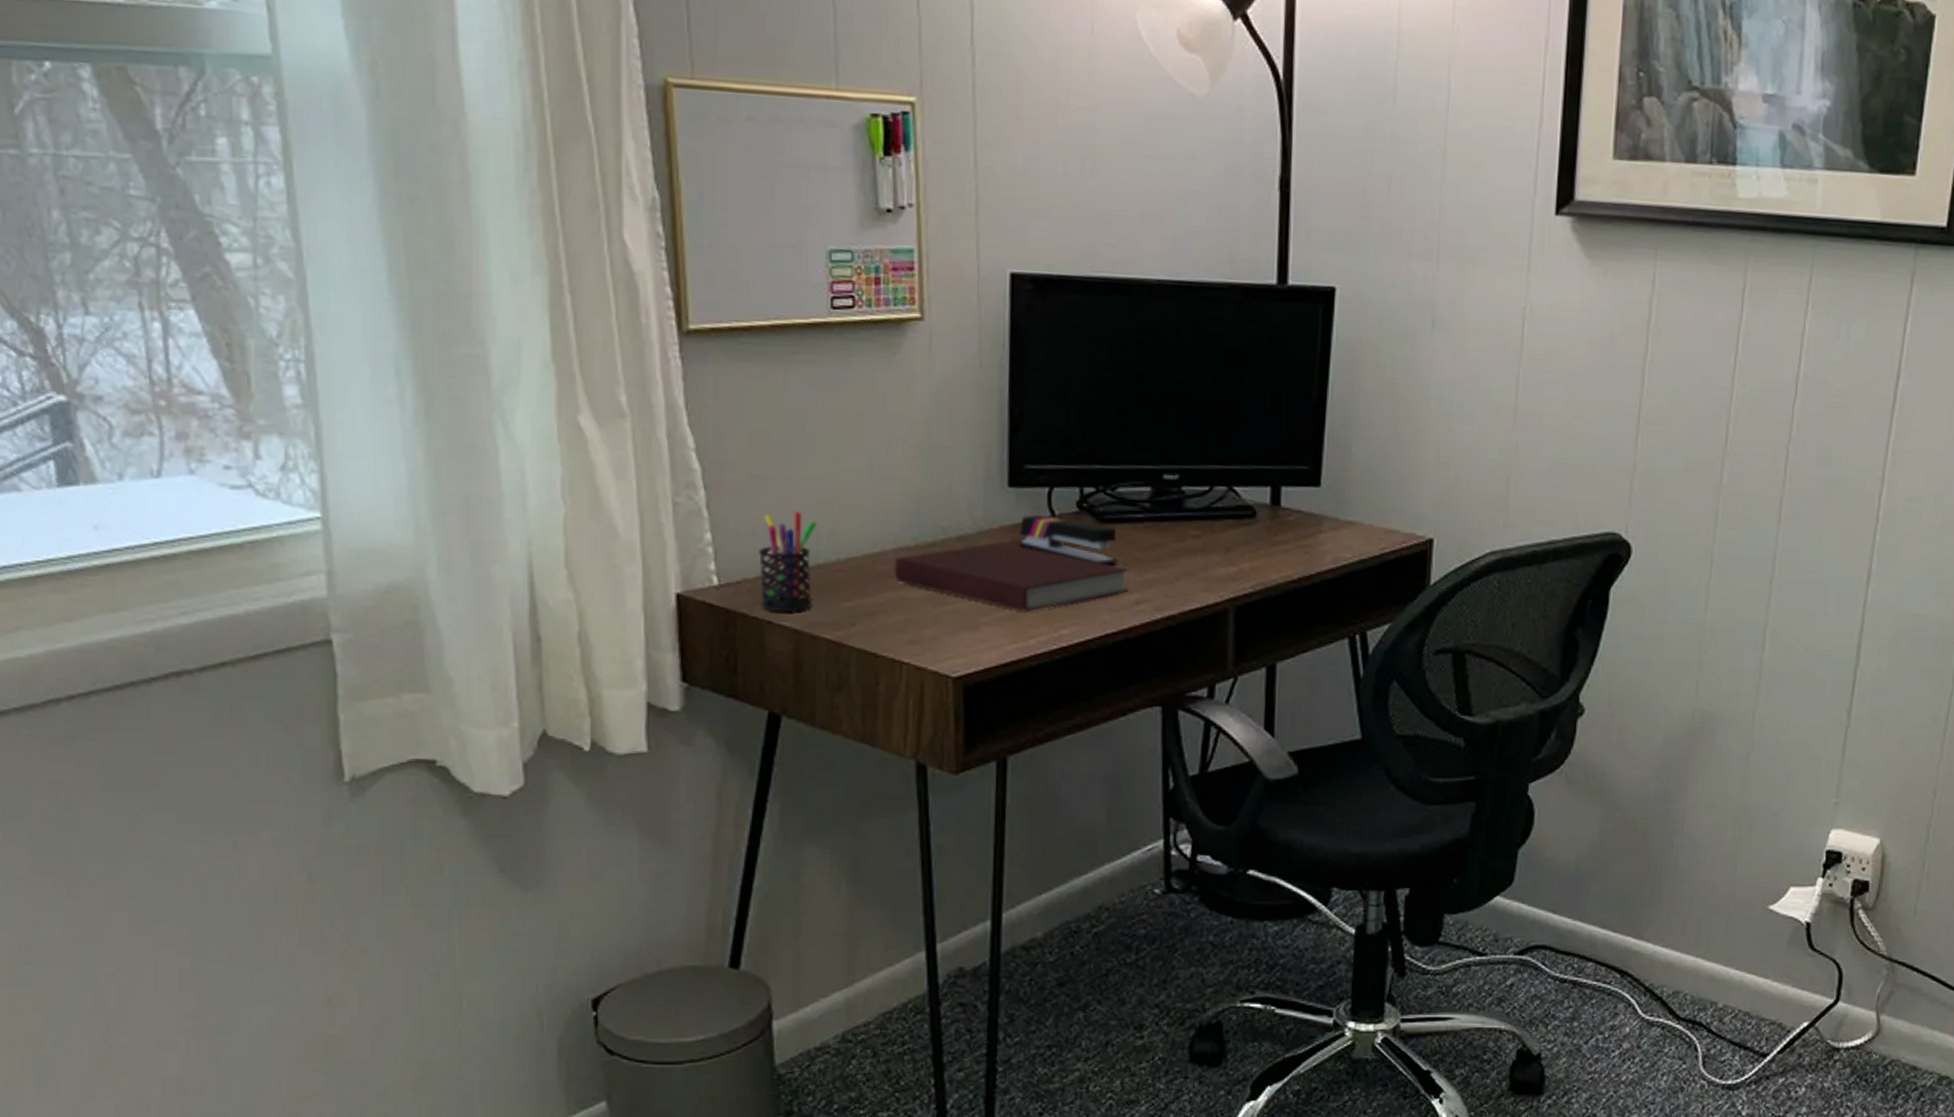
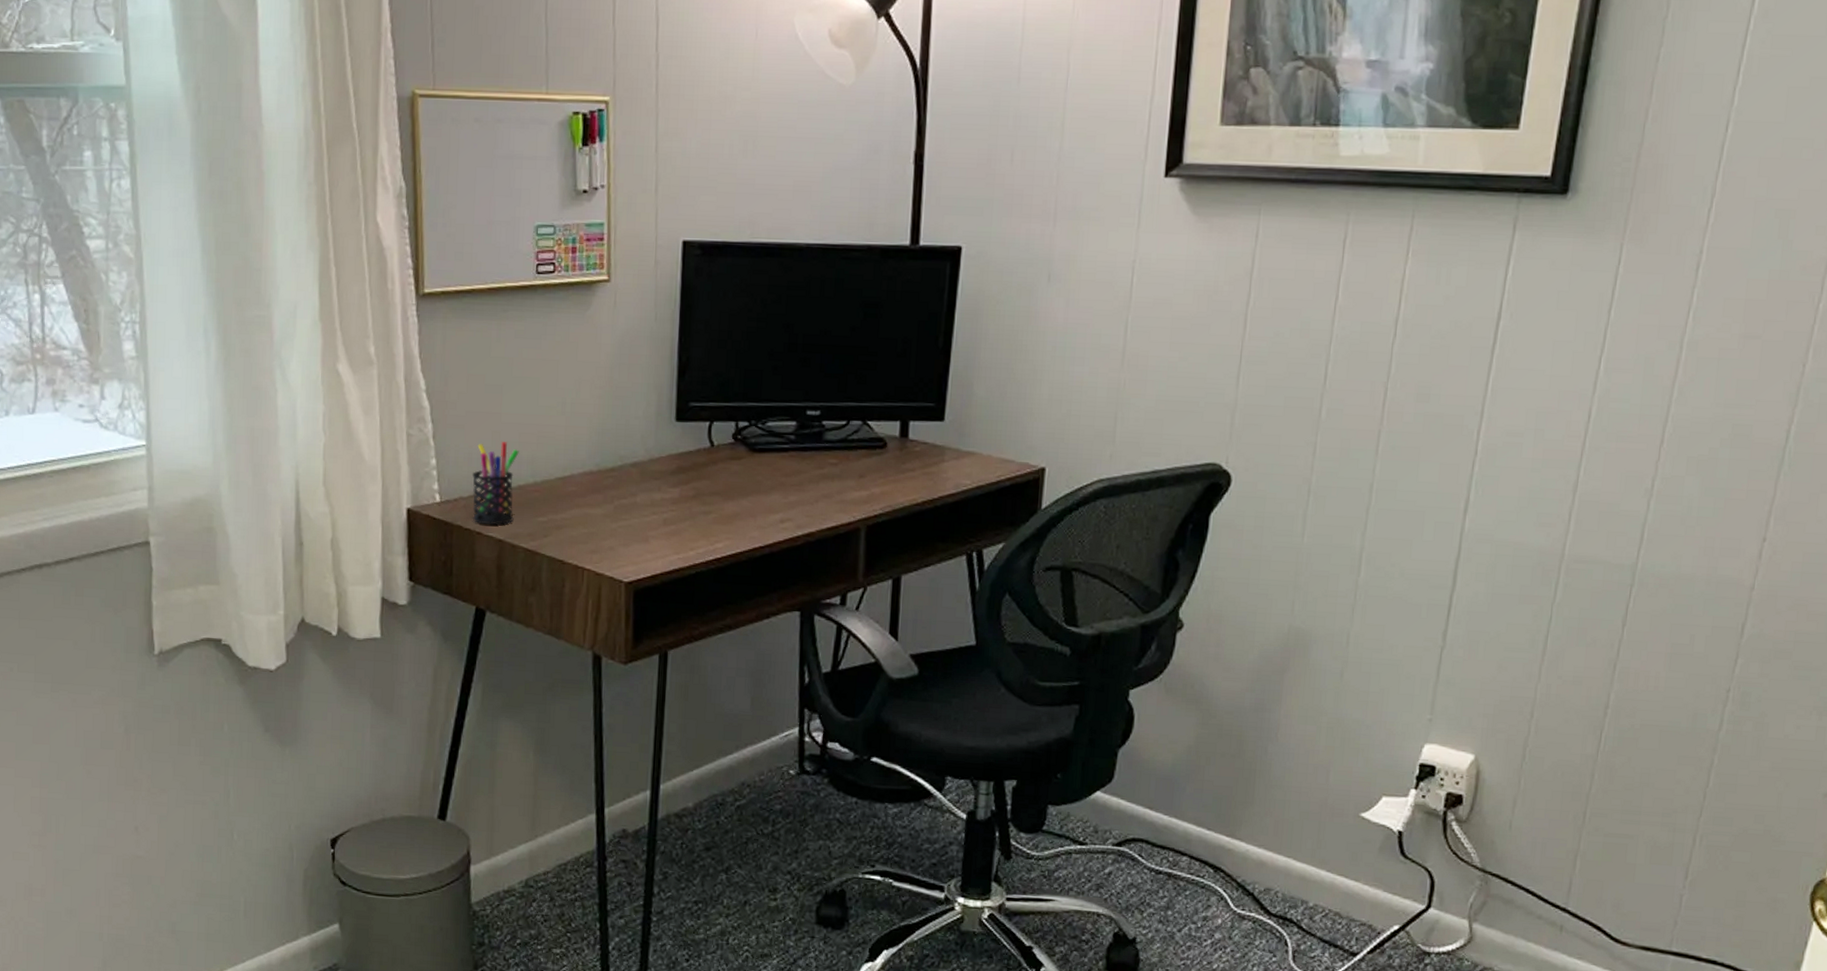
notebook: present [894,542,1129,612] -> none [580,468,775,528]
stapler: present [1018,515,1118,565] -> none [683,445,766,489]

